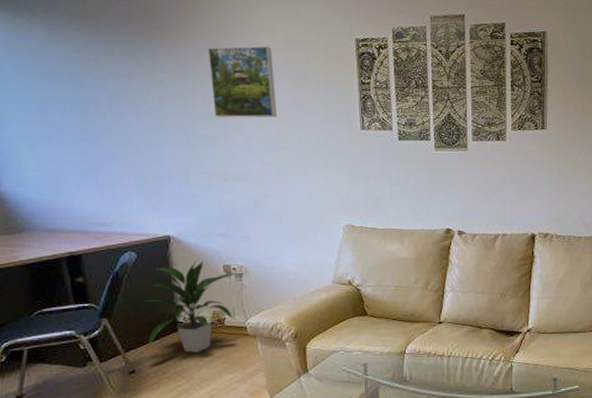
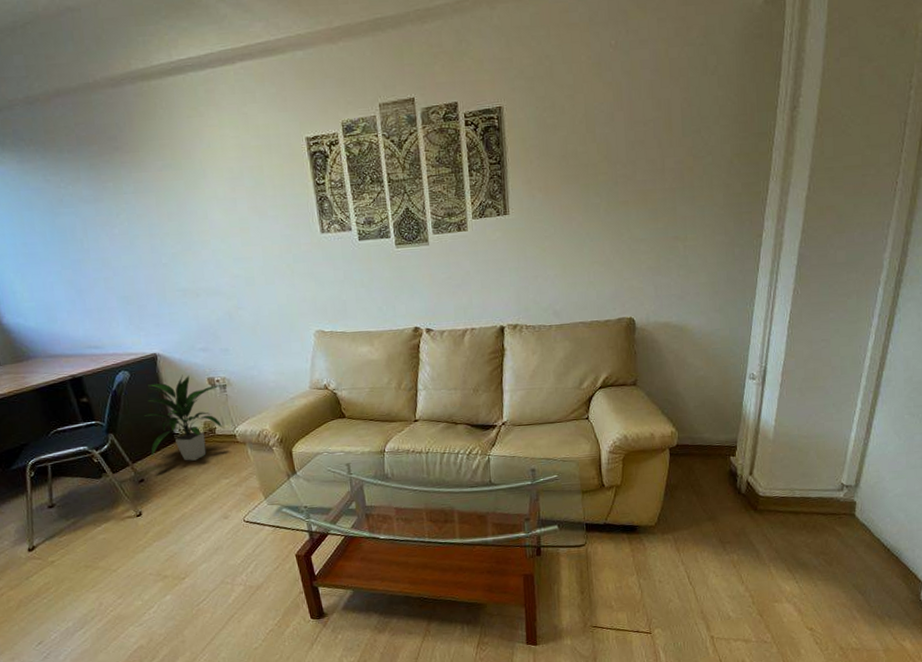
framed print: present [208,46,277,118] -> none [165,156,239,234]

